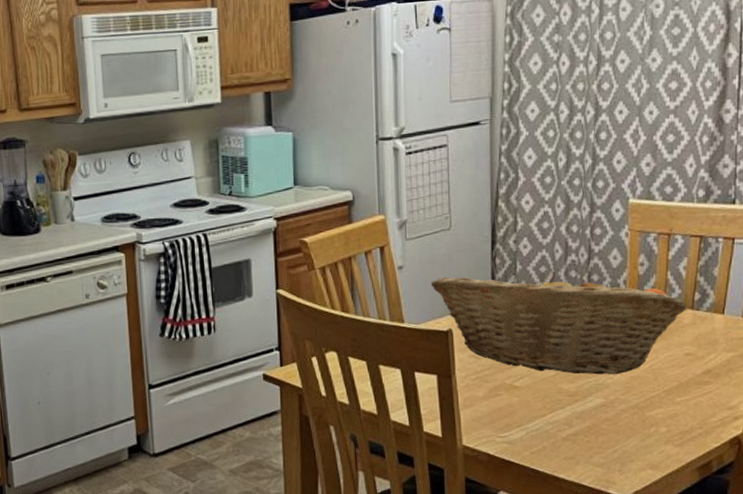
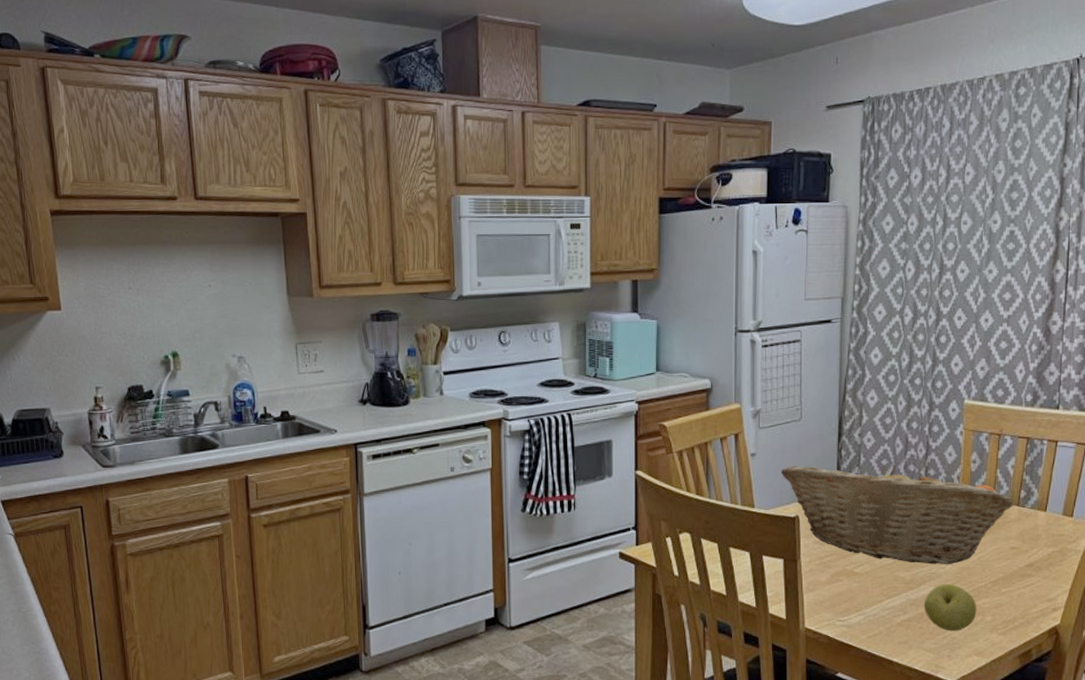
apple: none [591,394,650,445] -> present [924,583,977,631]

